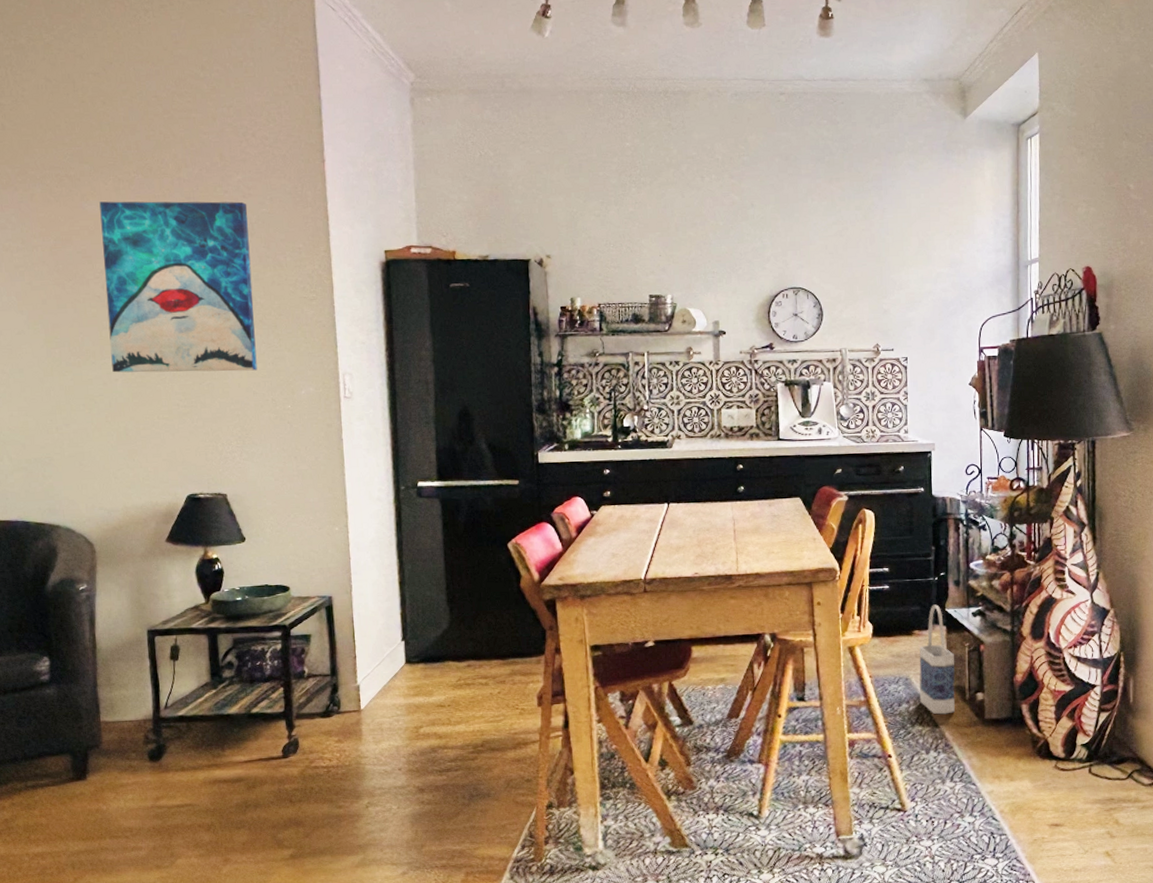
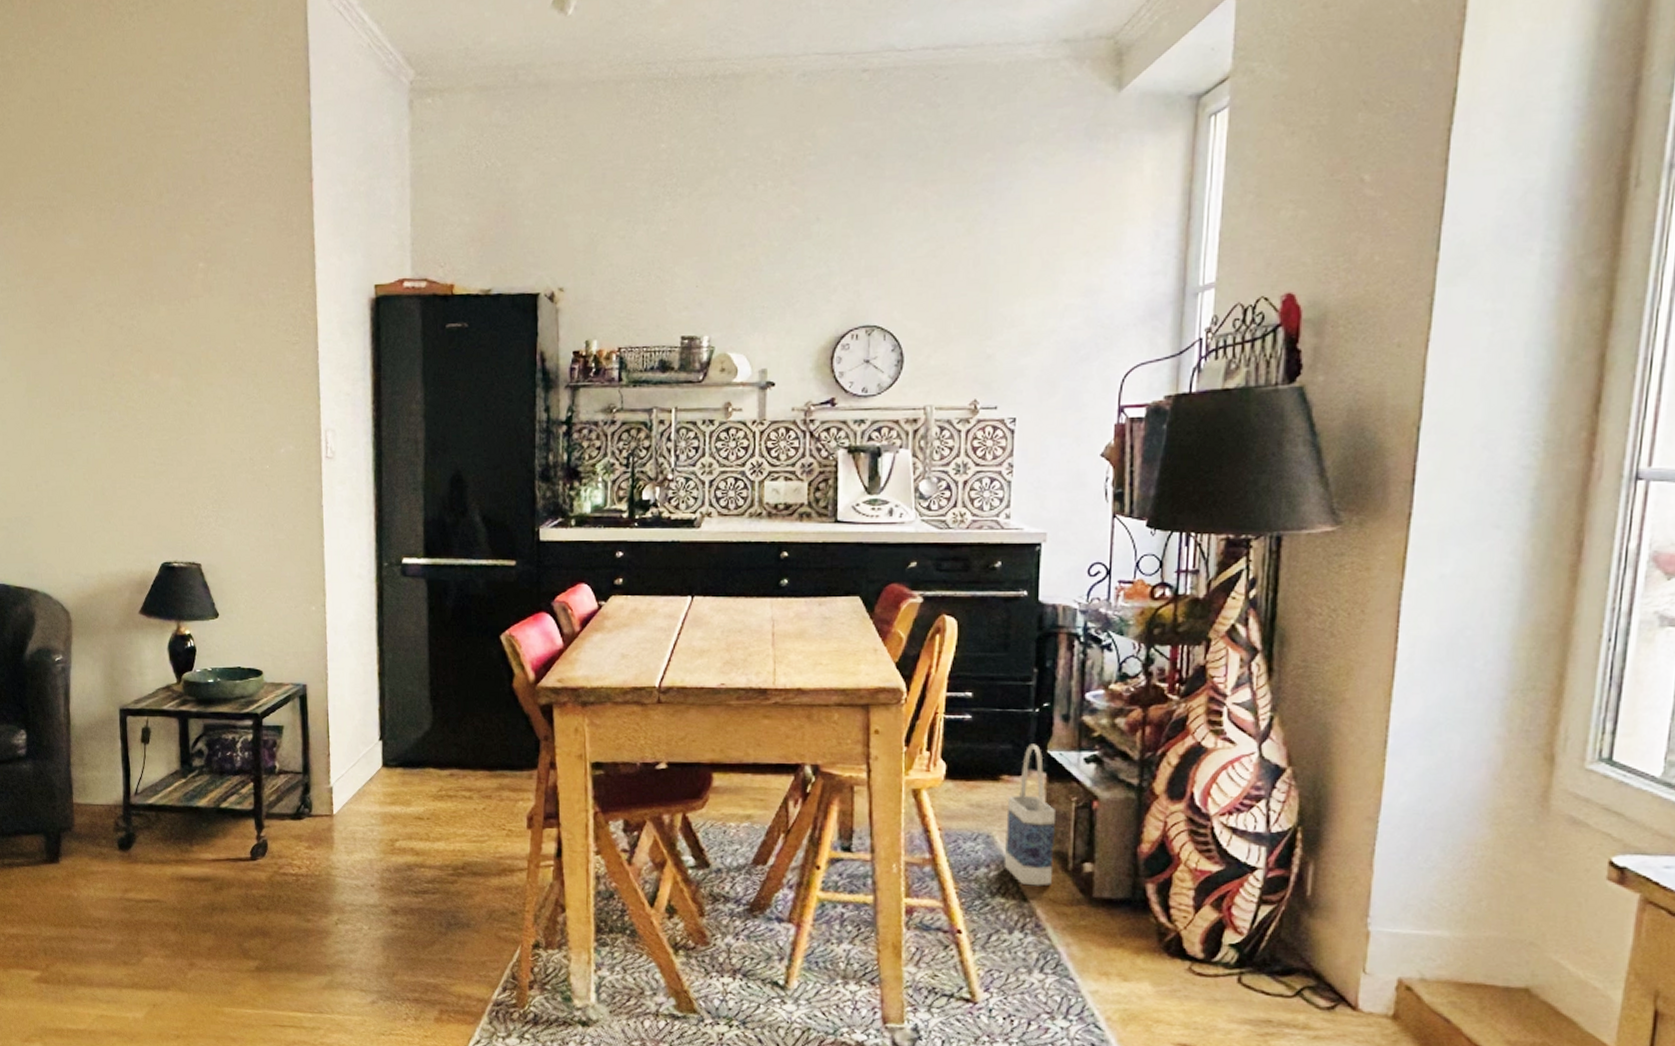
wall art: present [99,201,257,373] -> none [81,230,236,426]

